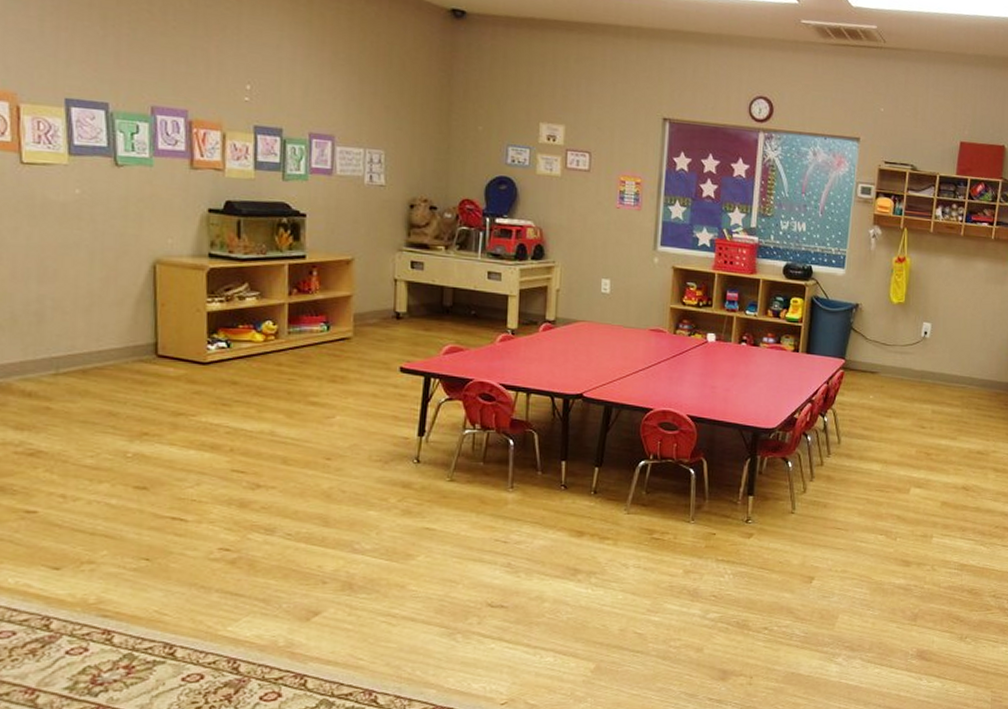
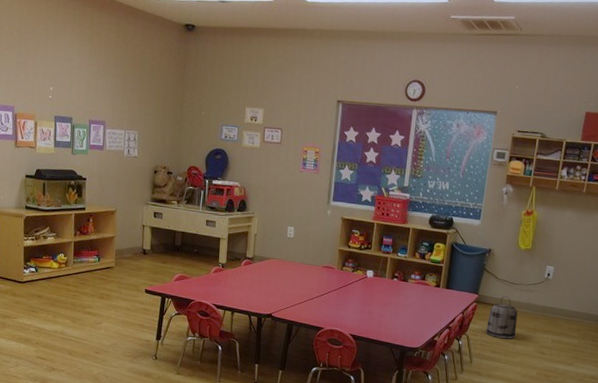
basket: none [854,360,892,412] -> present [485,296,518,340]

